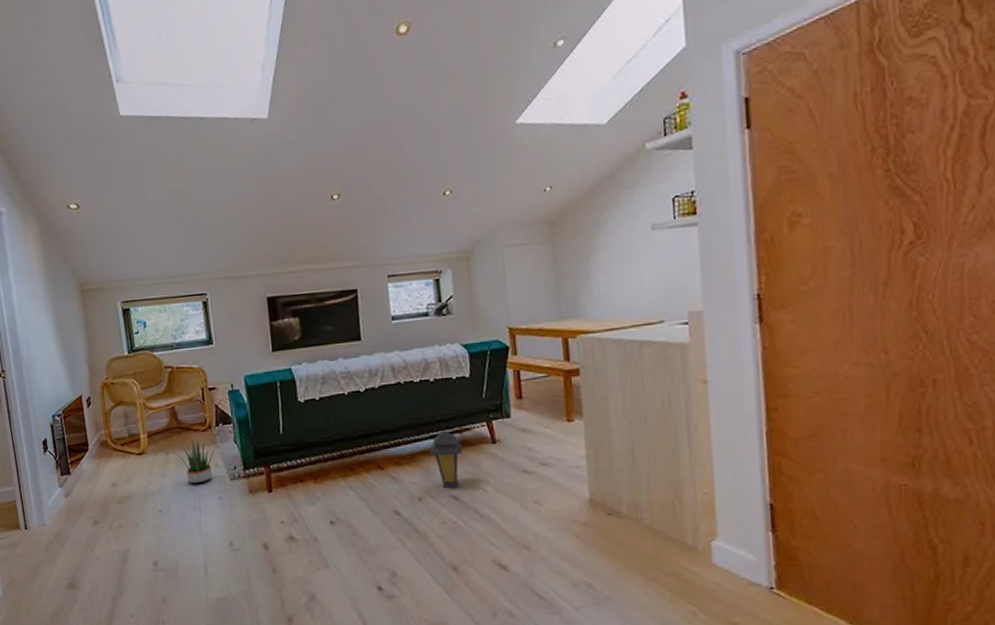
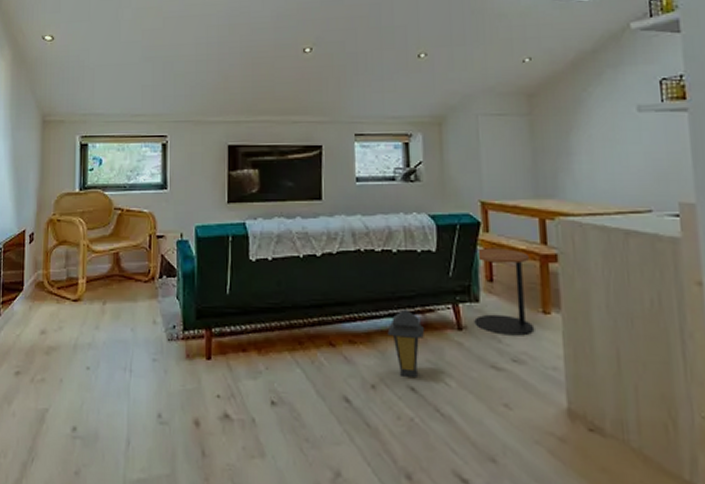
potted plant: present [174,439,218,484] -> none [112,290,158,341]
side table: none [506,367,560,444] -> present [474,248,535,336]

